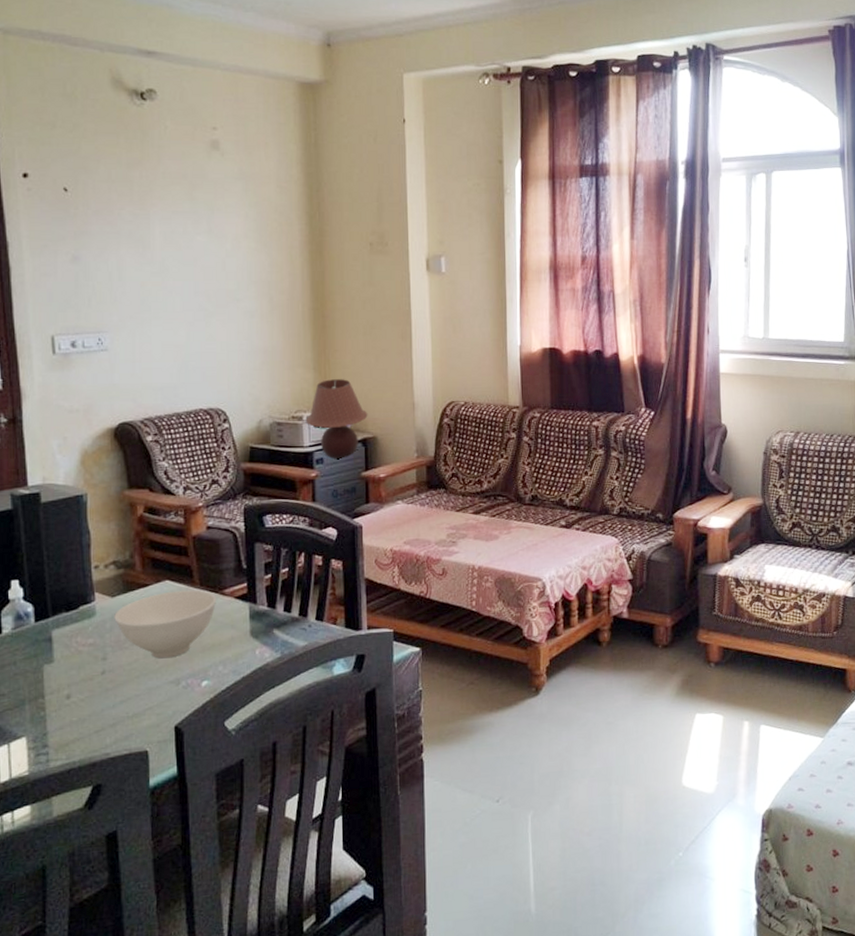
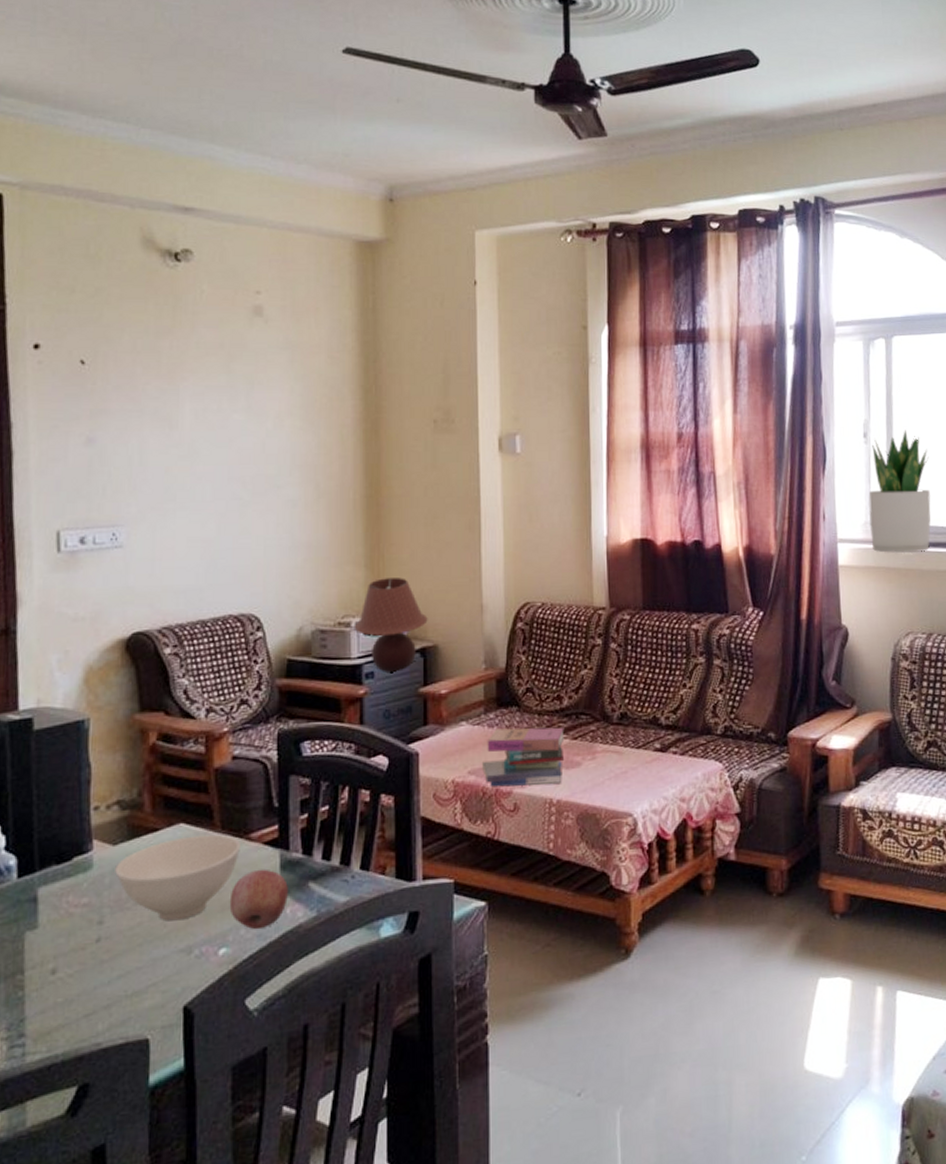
fruit: none [209,618,257,667] -> present [229,869,288,930]
books: none [416,506,485,555] -> present [482,727,565,787]
planter: none [747,255,802,363] -> present [868,430,931,553]

